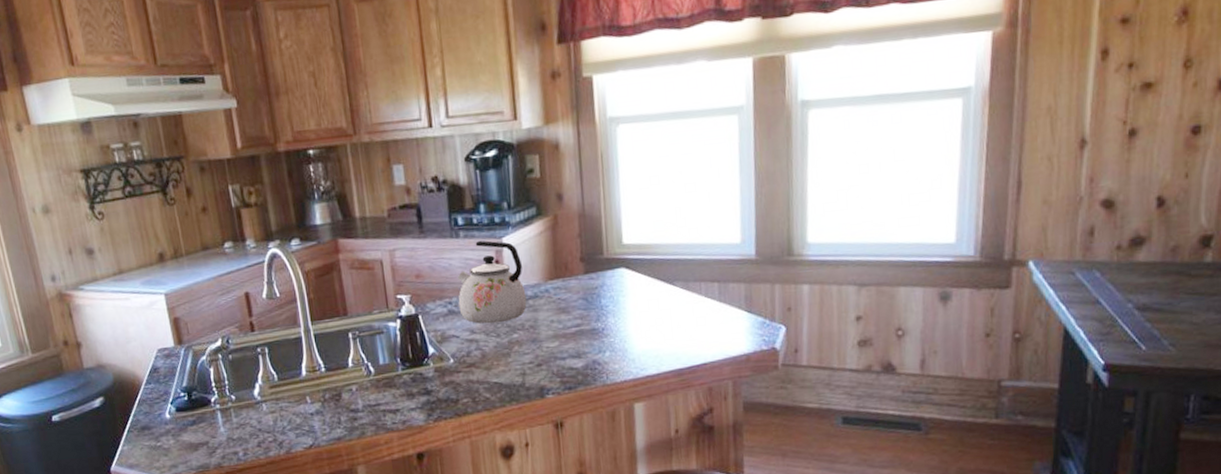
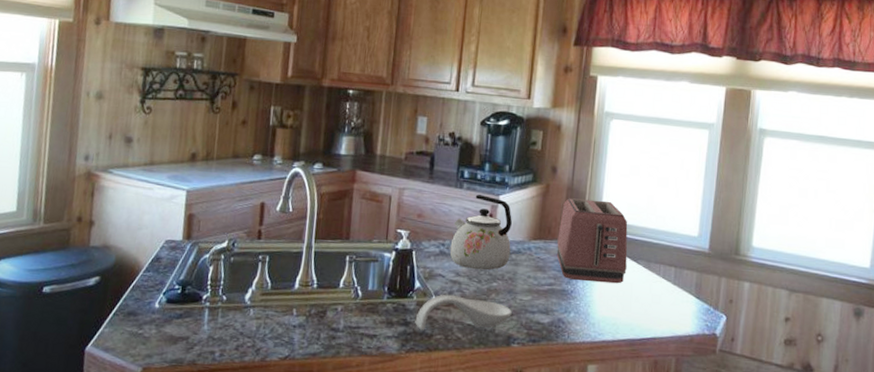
spoon rest: none [436,354,540,397] -> present [415,294,512,330]
toaster: none [576,221,662,316] -> present [556,198,628,284]

